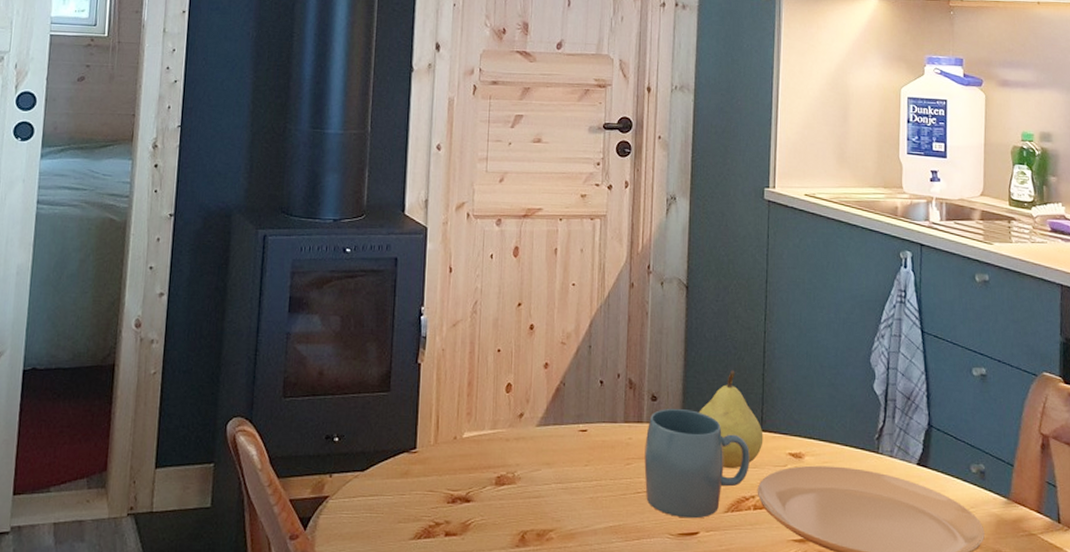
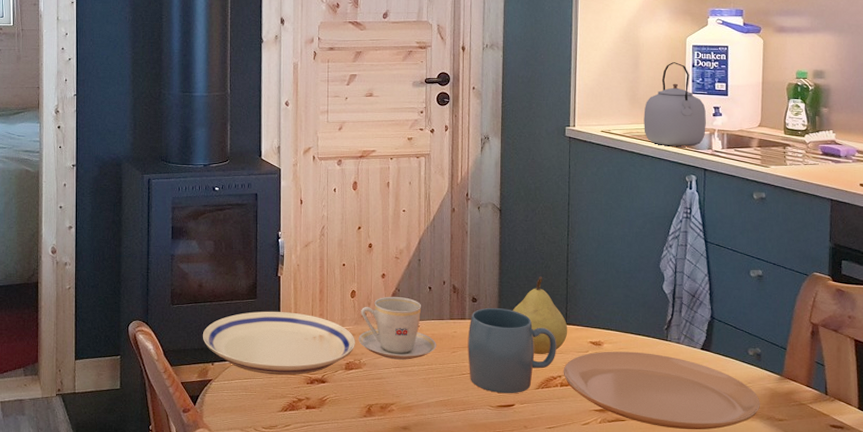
plate: none [320,408,509,492] -> present [203,311,355,376]
teacup: none [513,391,608,474] -> present [358,296,437,360]
teakettle: none [853,116,923,217] -> present [644,62,706,147]

